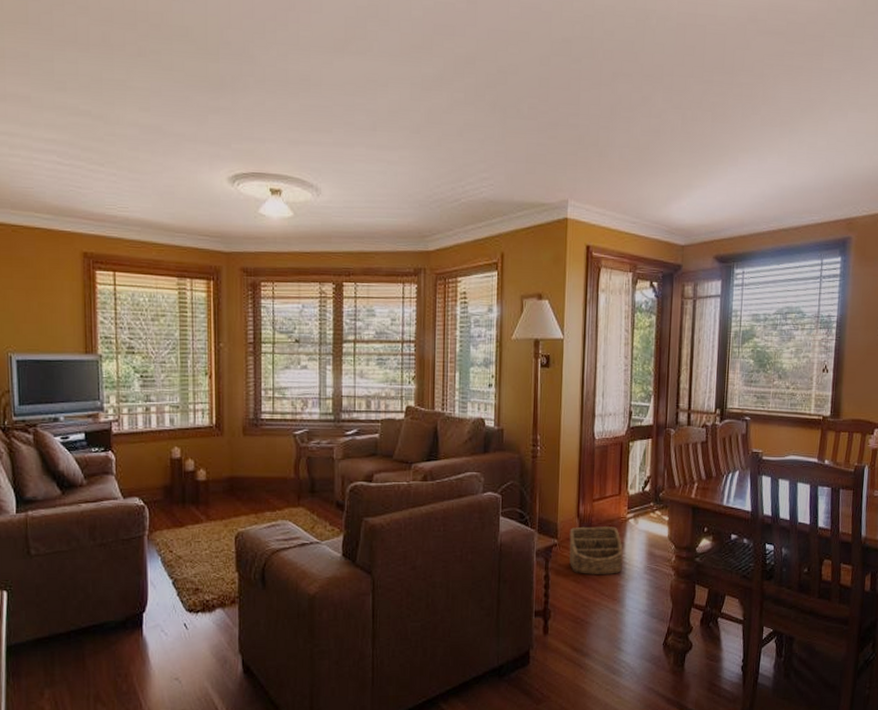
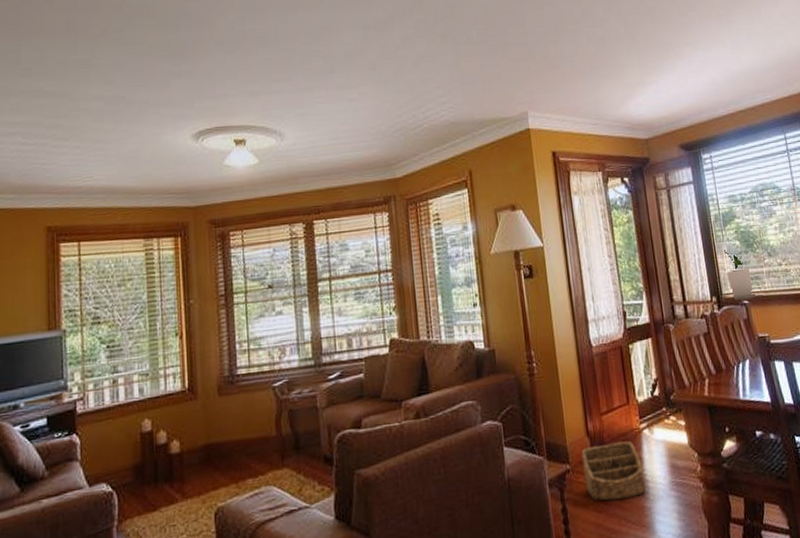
planter: none [734,364,766,416] -> present [724,247,763,300]

